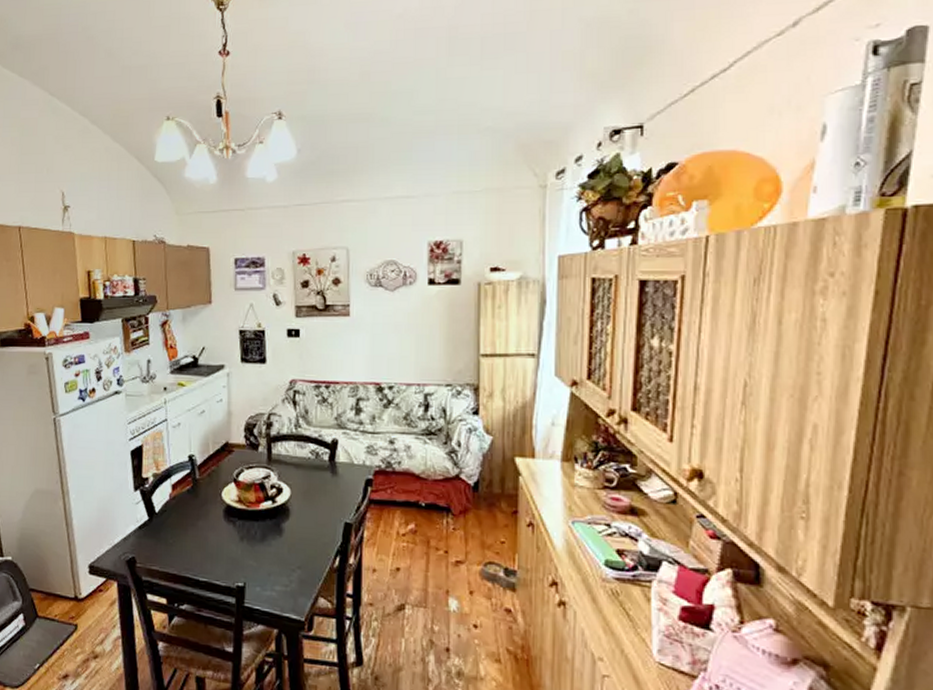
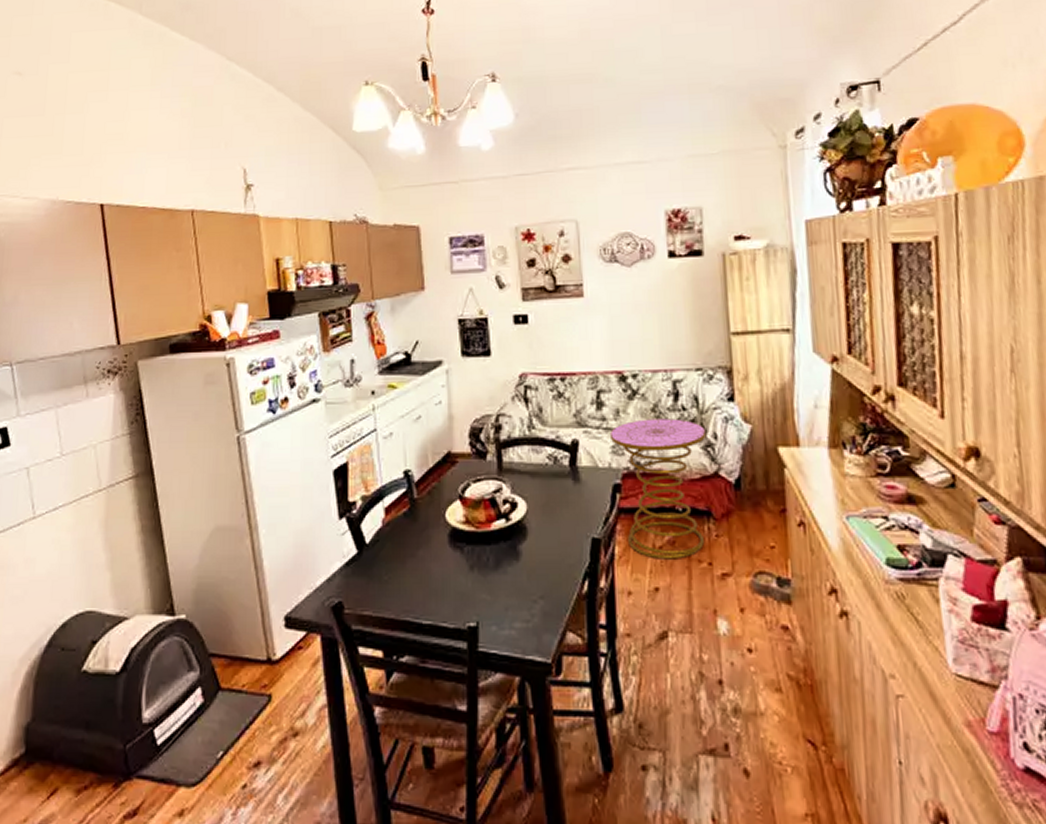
side table: none [365,425,452,546] -> present [609,418,707,560]

